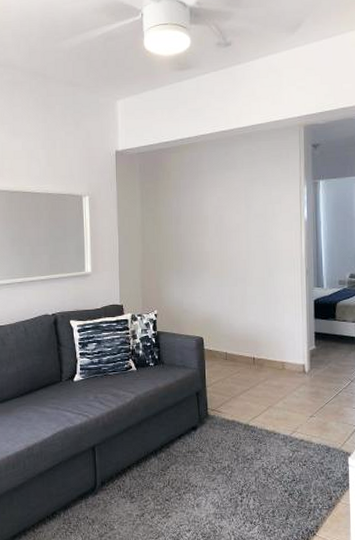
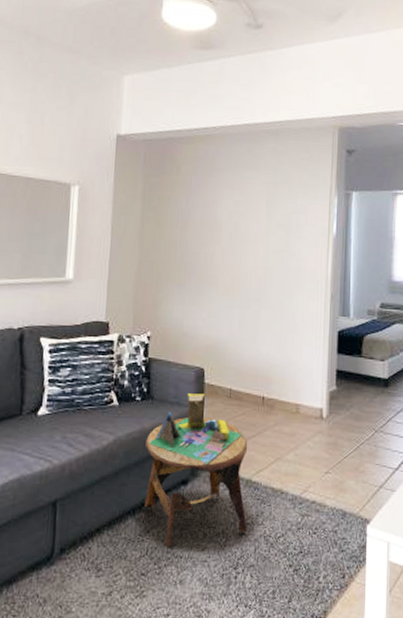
side table: none [161,358,248,478] -> present [145,393,248,546]

